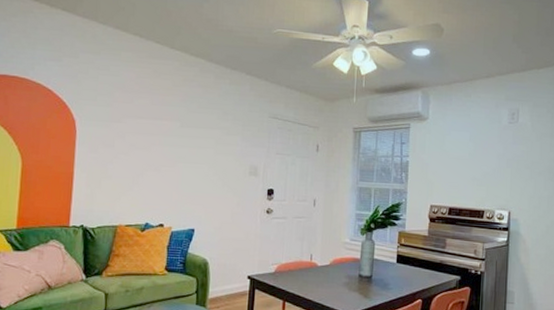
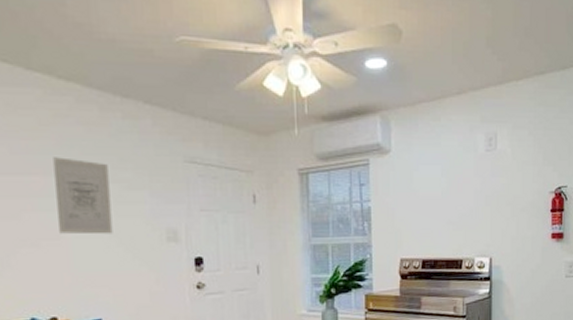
wall art: none [175,108,215,166] -> present [53,157,113,235]

